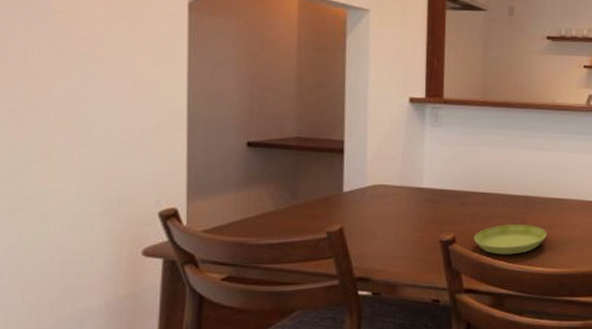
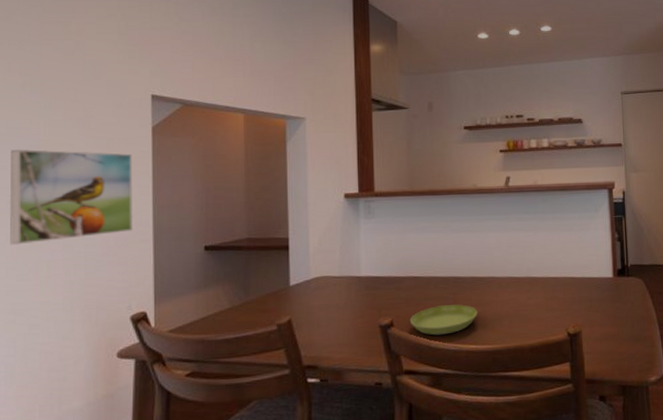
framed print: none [13,12,165,123] -> present [9,149,134,245]

